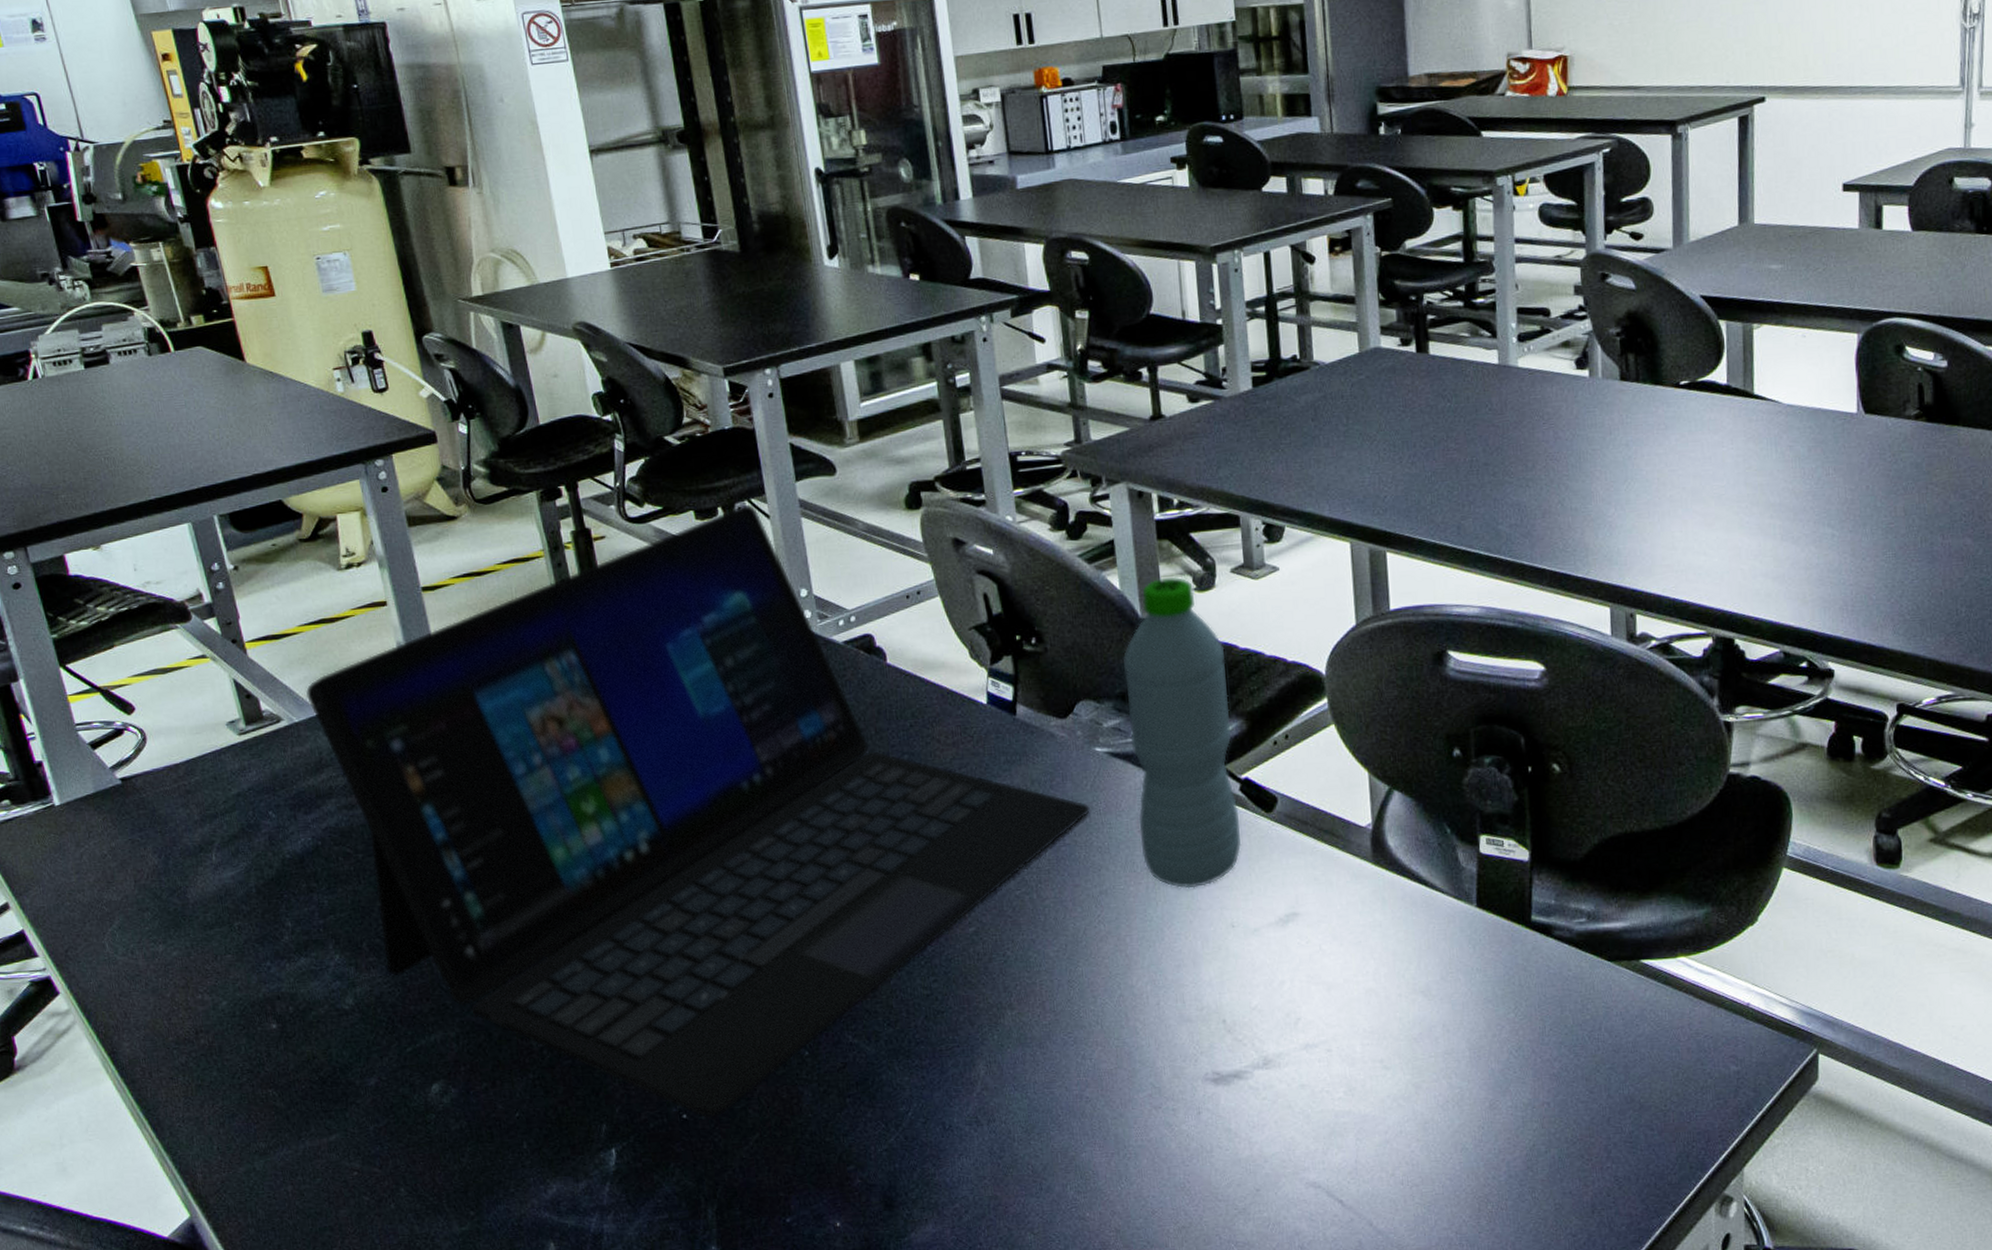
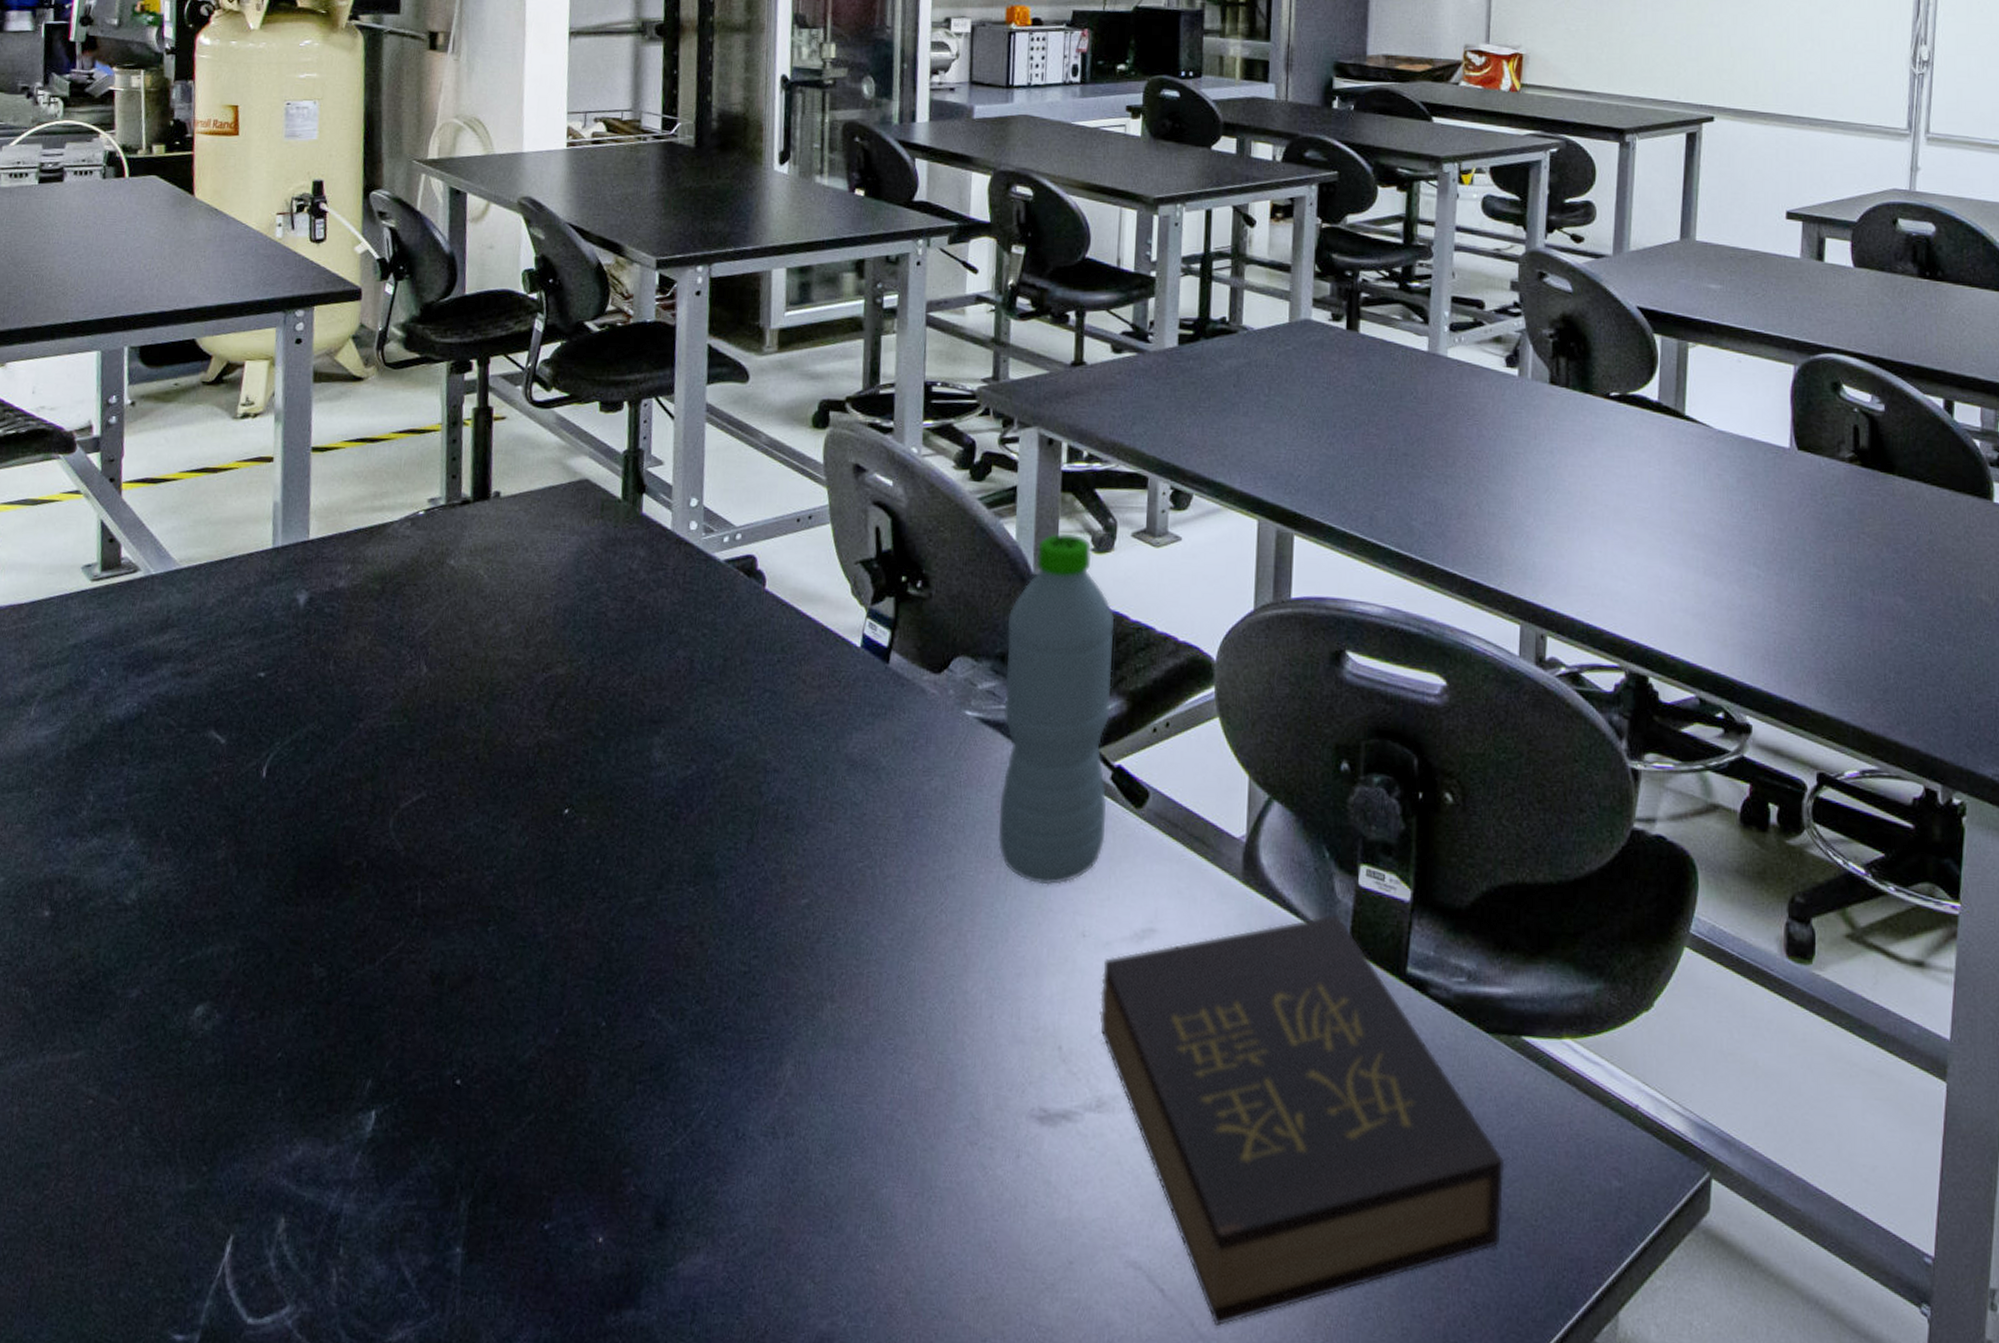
laptop: present [306,504,1091,1118] -> none [169,401,952,1089]
hardback book: none [1254,880,1635,1223] -> present [1099,914,1505,1327]

